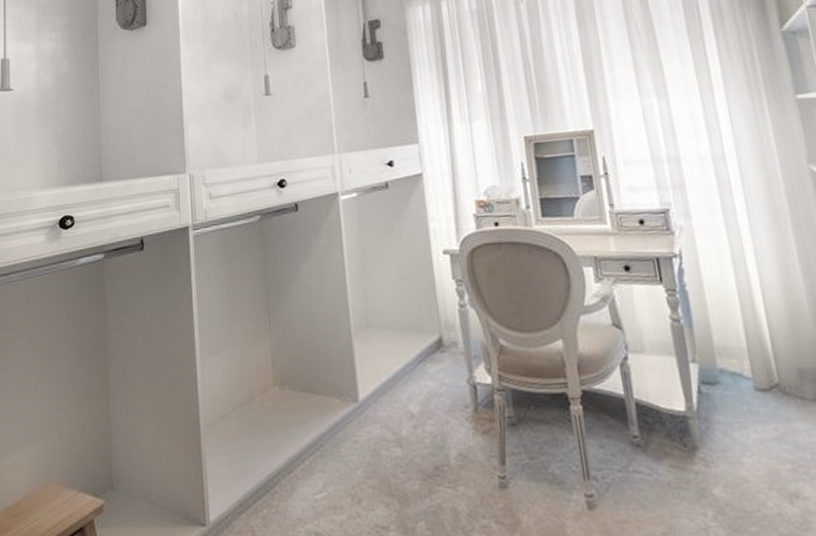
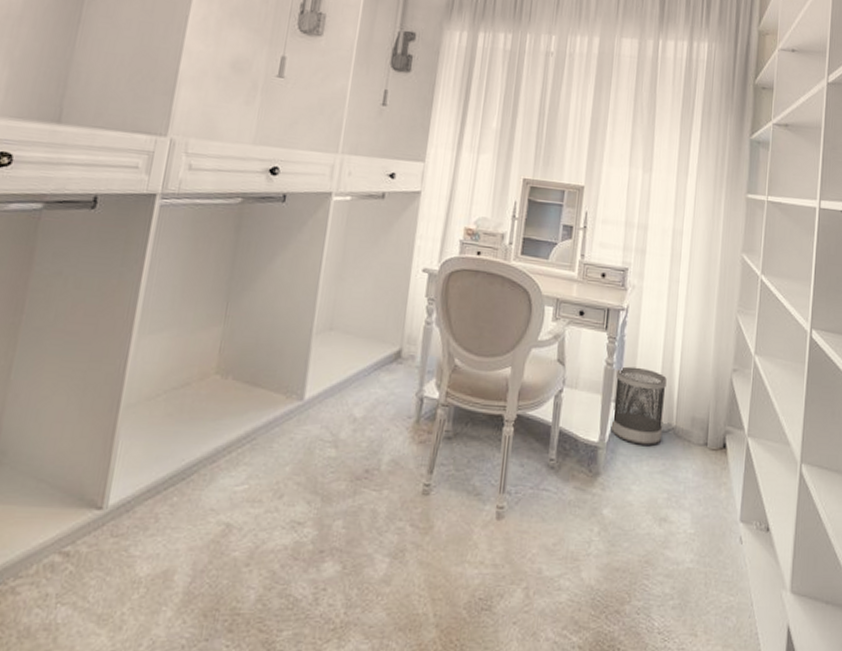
wastebasket: none [686,318,765,409] -> present [610,366,667,445]

